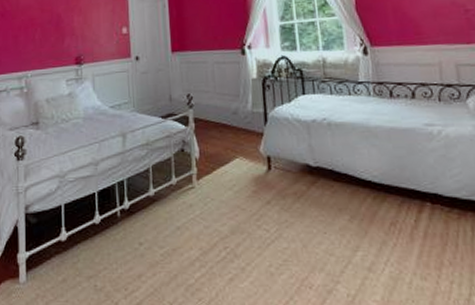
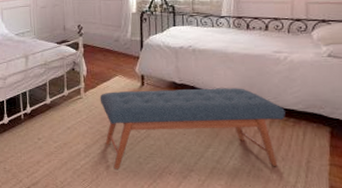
bench: none [216,170,447,283] -> present [99,88,285,170]

